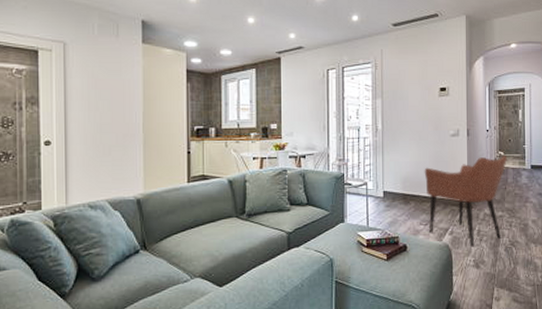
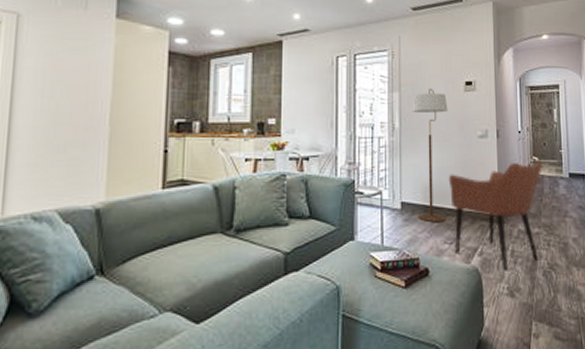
floor lamp: none [393,94,425,208] -> present [412,87,448,223]

